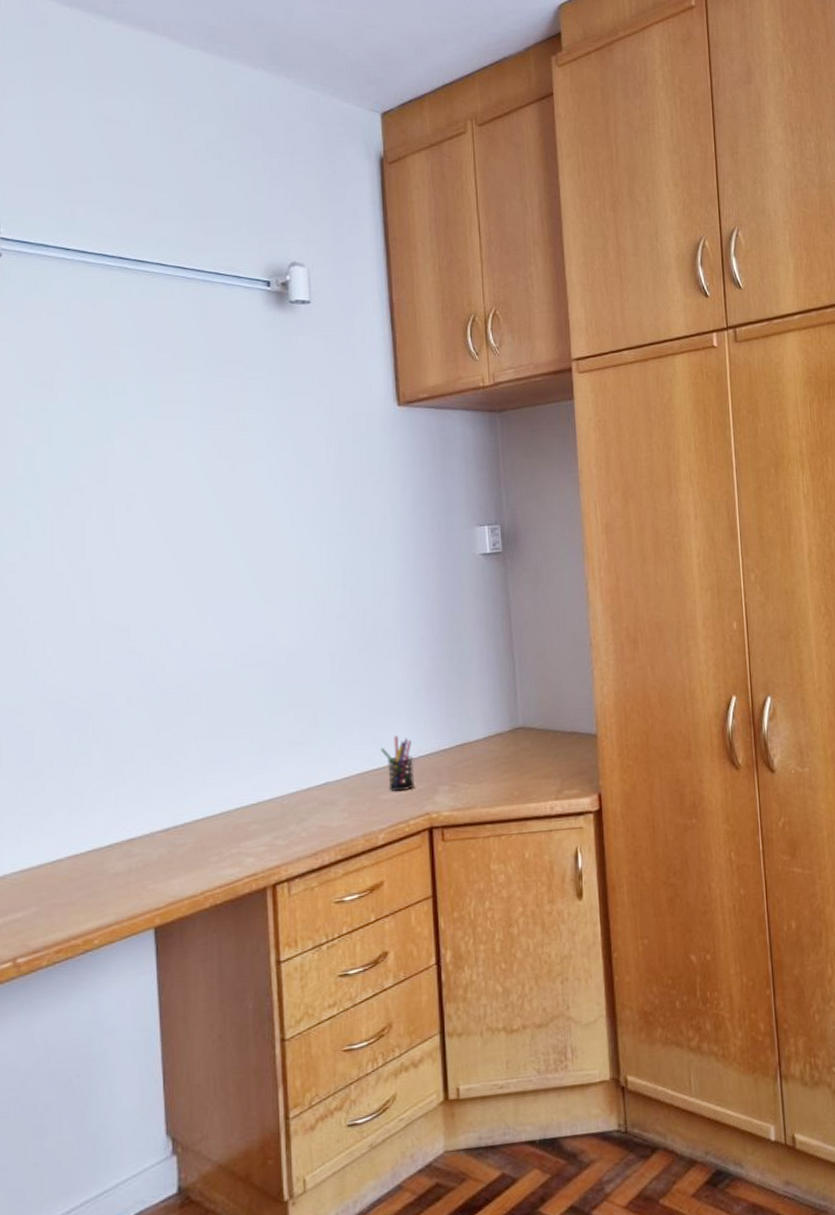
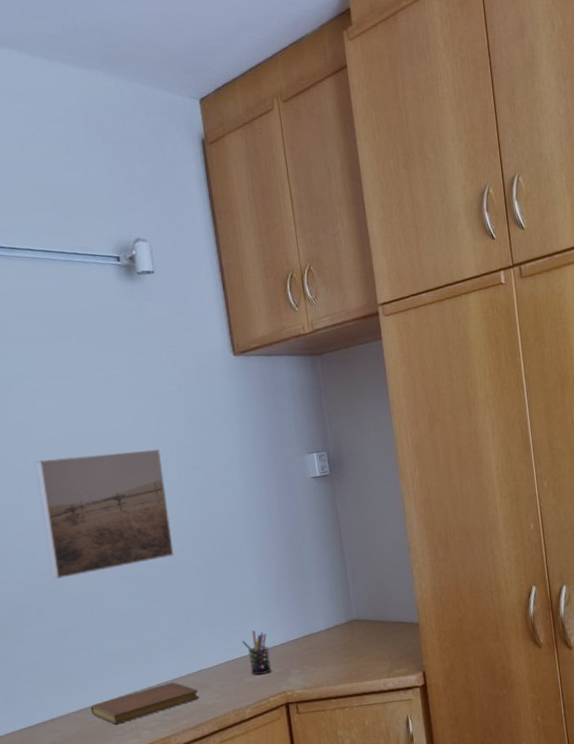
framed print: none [141,510,305,662] -> present [35,449,174,579]
notebook: none [181,796,321,849] -> present [90,682,199,725]

